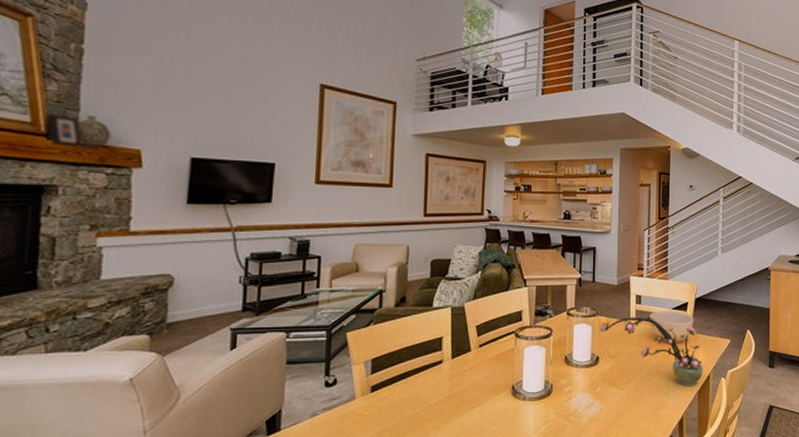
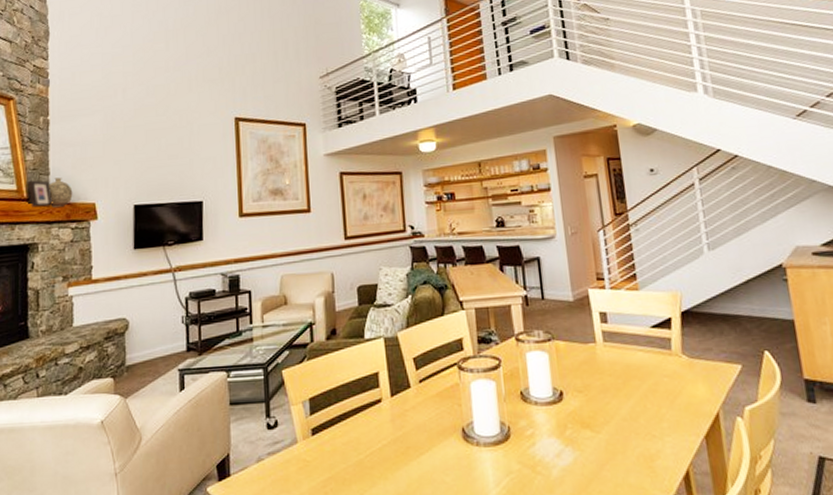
flower arrangement: present [600,316,703,387] -> none [559,338,709,429]
bowl: present [649,311,694,343] -> none [621,330,684,372]

